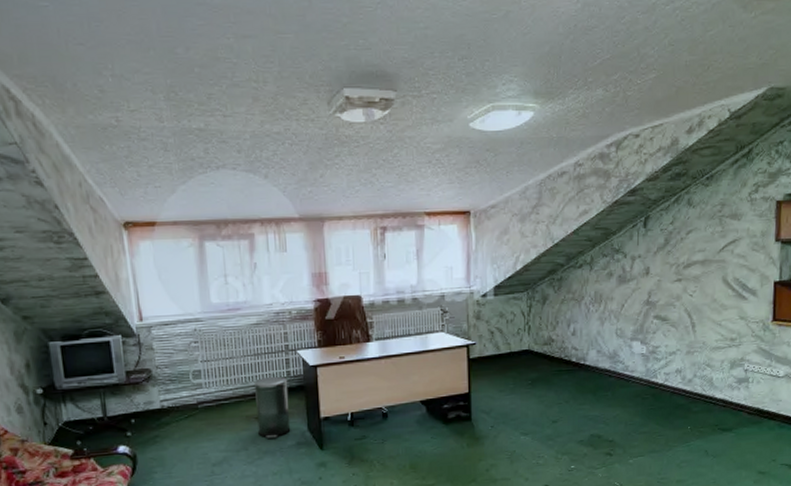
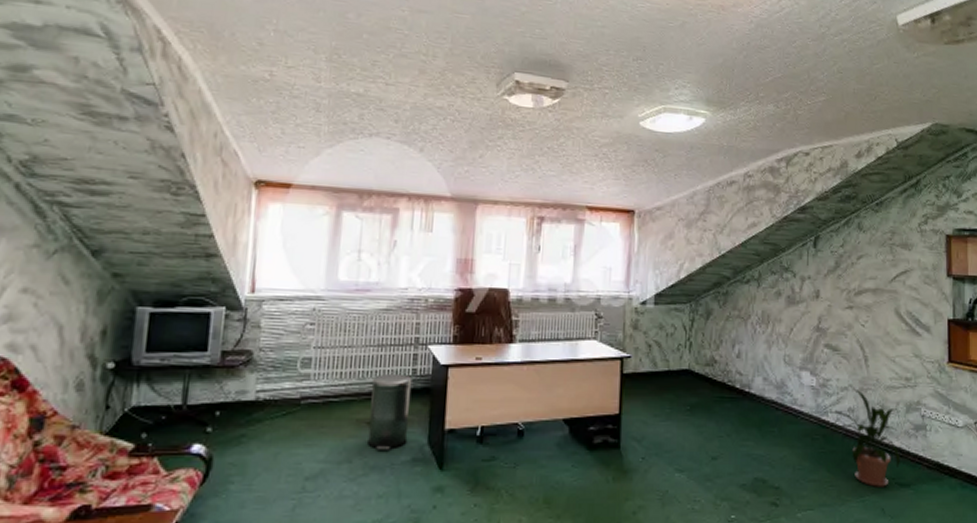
house plant: none [647,351,723,434] -> present [817,386,900,487]

